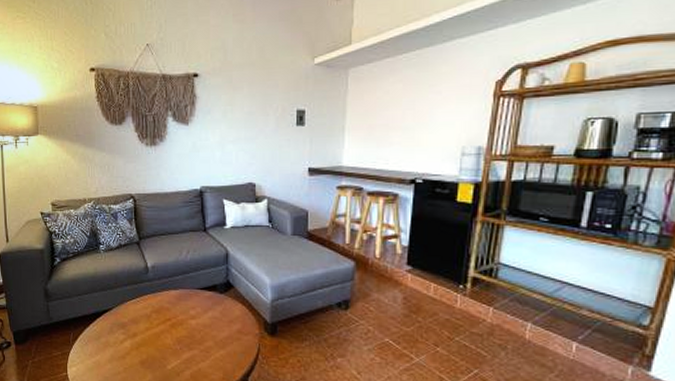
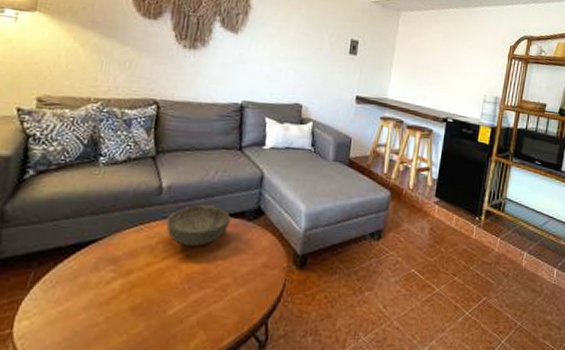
bowl: none [155,281,206,315] -> present [166,205,231,246]

